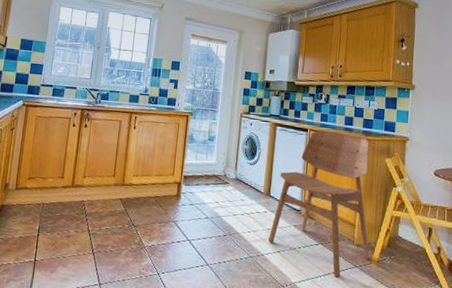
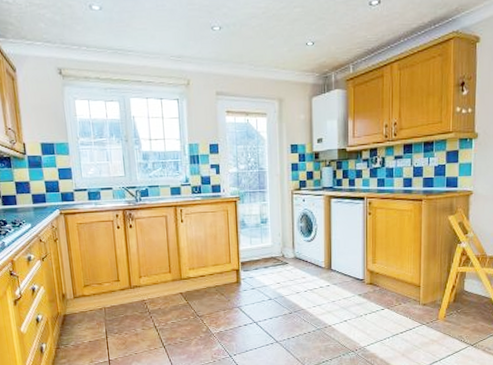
dining chair: present [268,130,370,278] -> none [334,196,436,337]

